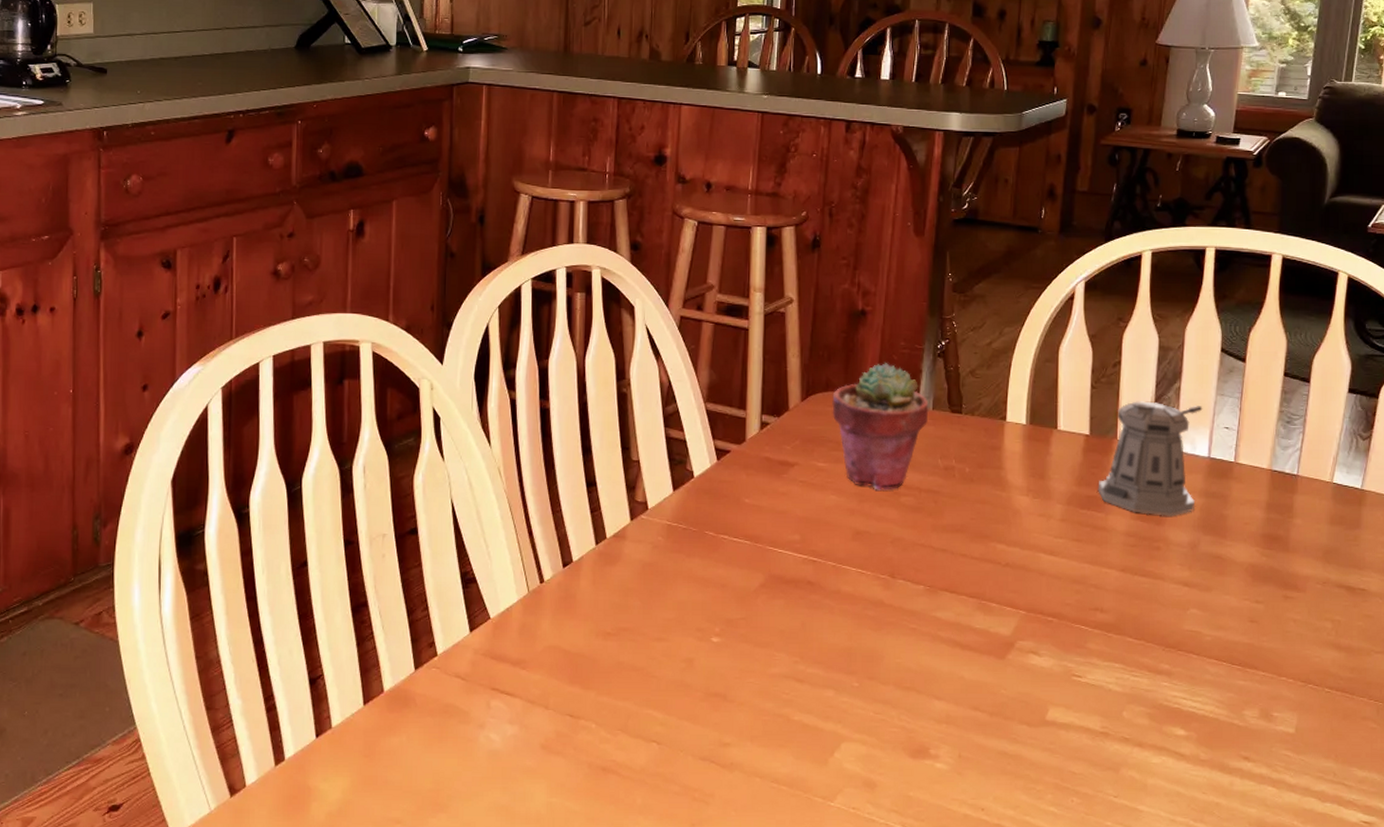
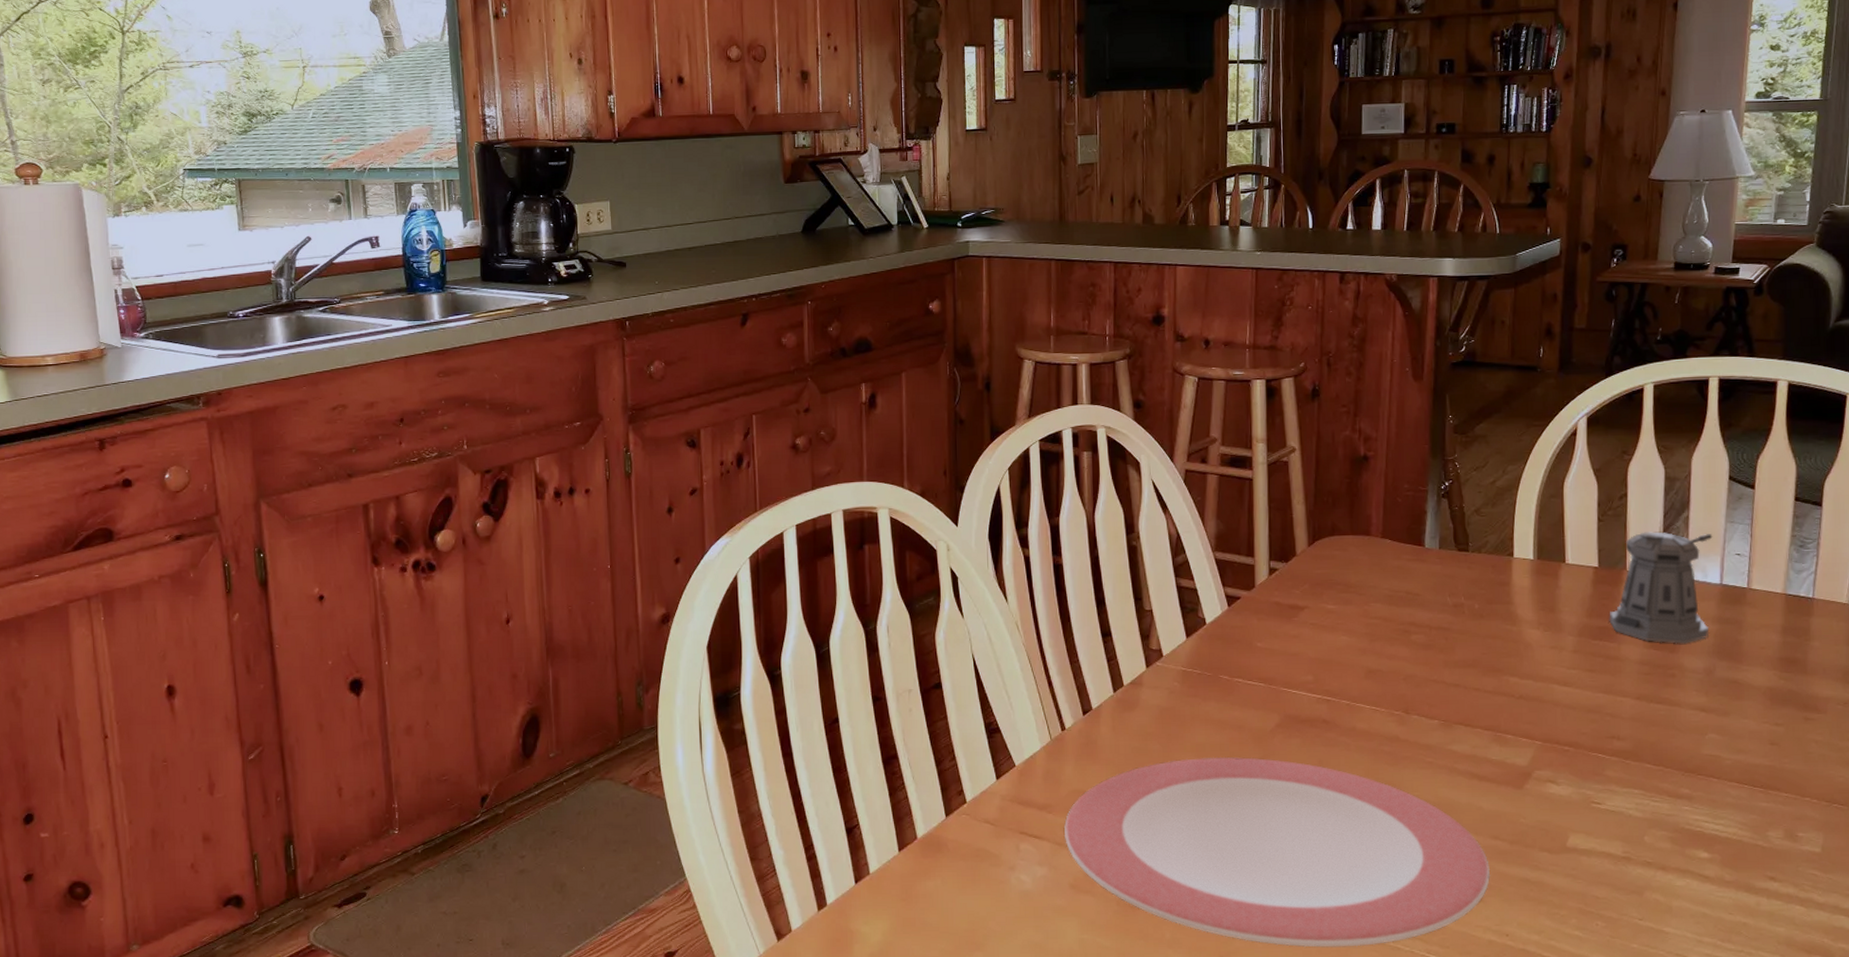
plate: none [538,615,969,818] -> present [1064,756,1491,948]
potted succulent: present [832,362,929,490] -> none [1339,504,1436,630]

